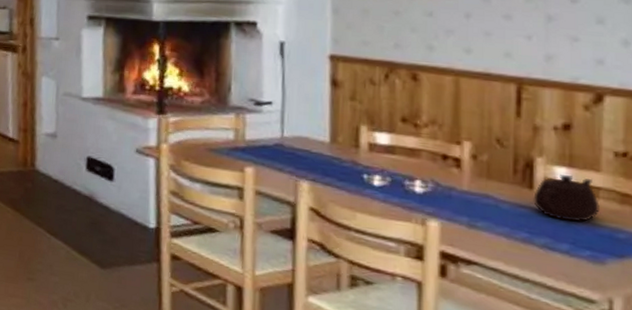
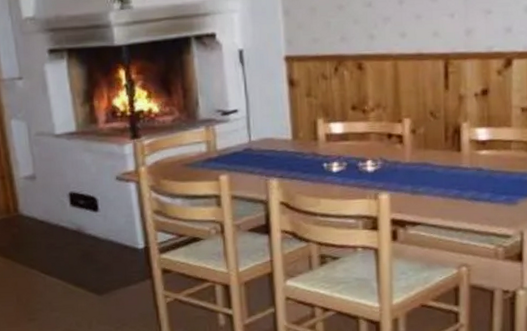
teapot: present [533,175,600,222] -> none [461,133,512,174]

